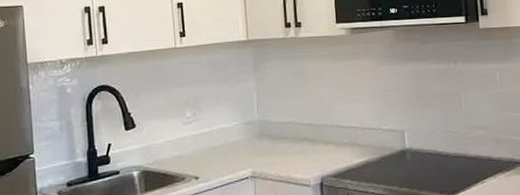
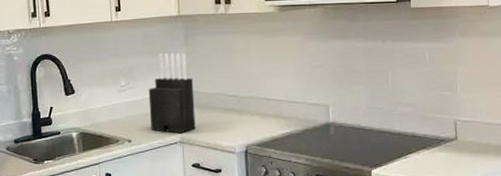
knife block: none [216,80,268,168] -> present [148,53,196,134]

